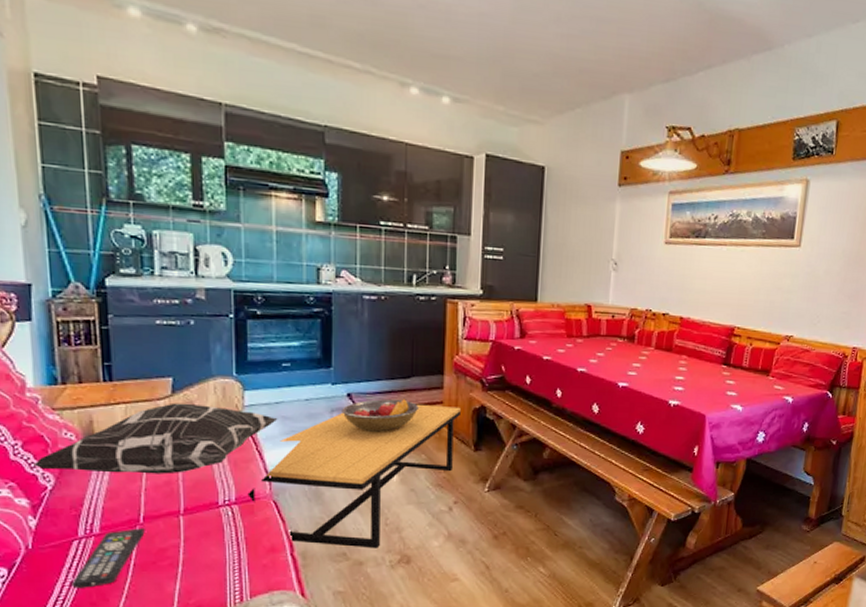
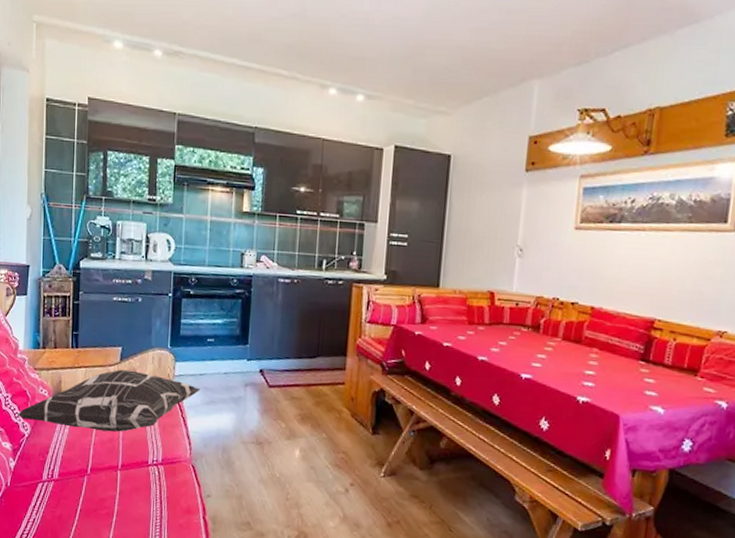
remote control: present [72,528,145,588] -> none [34,477,91,526]
coffee table: present [247,404,460,549] -> none [172,383,361,522]
fruit bowl: present [341,397,419,432] -> none [254,376,322,409]

